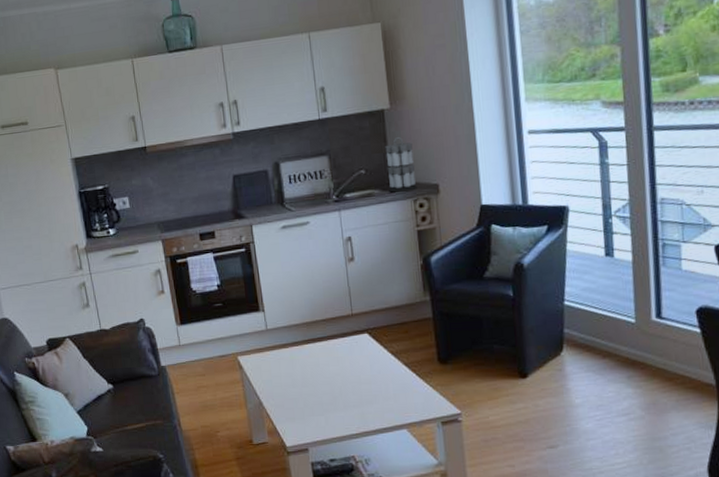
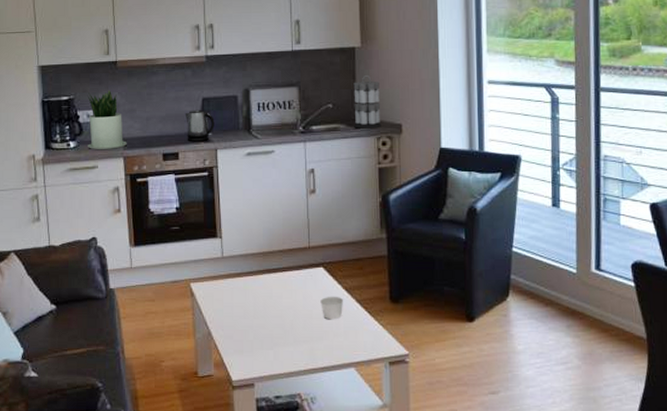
planter: none [121,175,164,236] -> present [87,90,127,150]
kettle: none [217,187,248,219] -> present [184,109,215,141]
candle: none [367,360,391,384] -> present [320,296,343,320]

